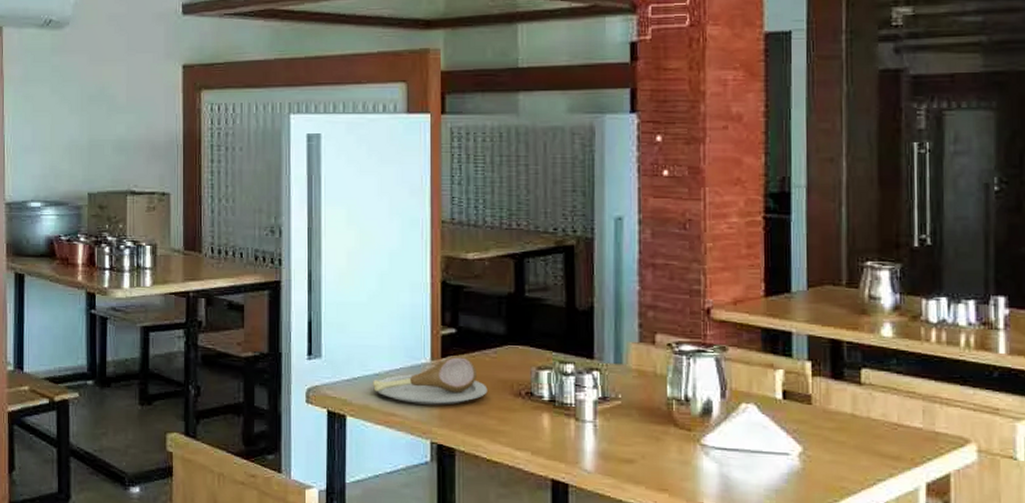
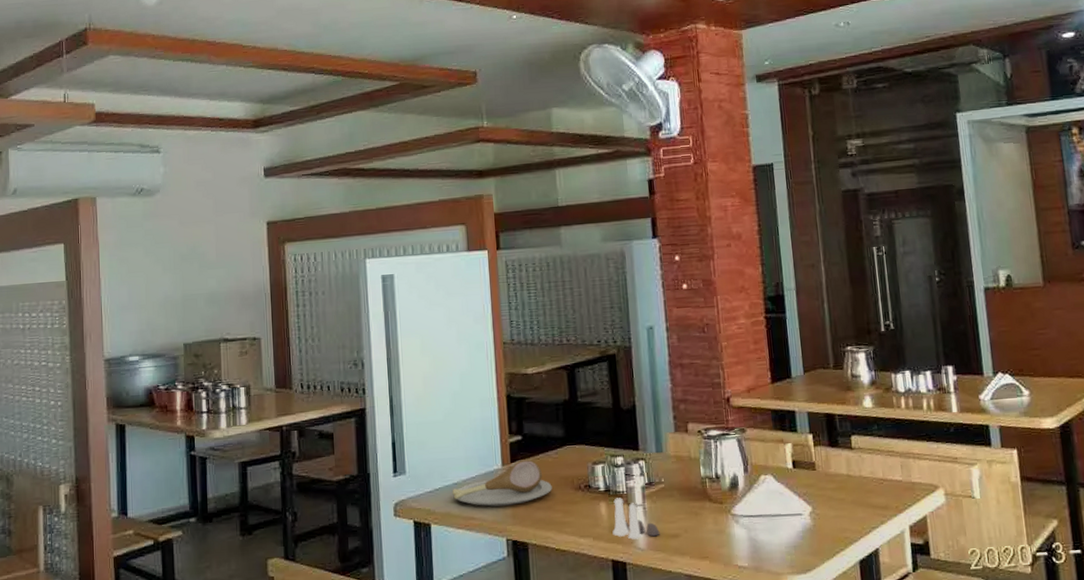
salt and pepper shaker set: none [555,410,612,460] -> present [612,498,660,540]

